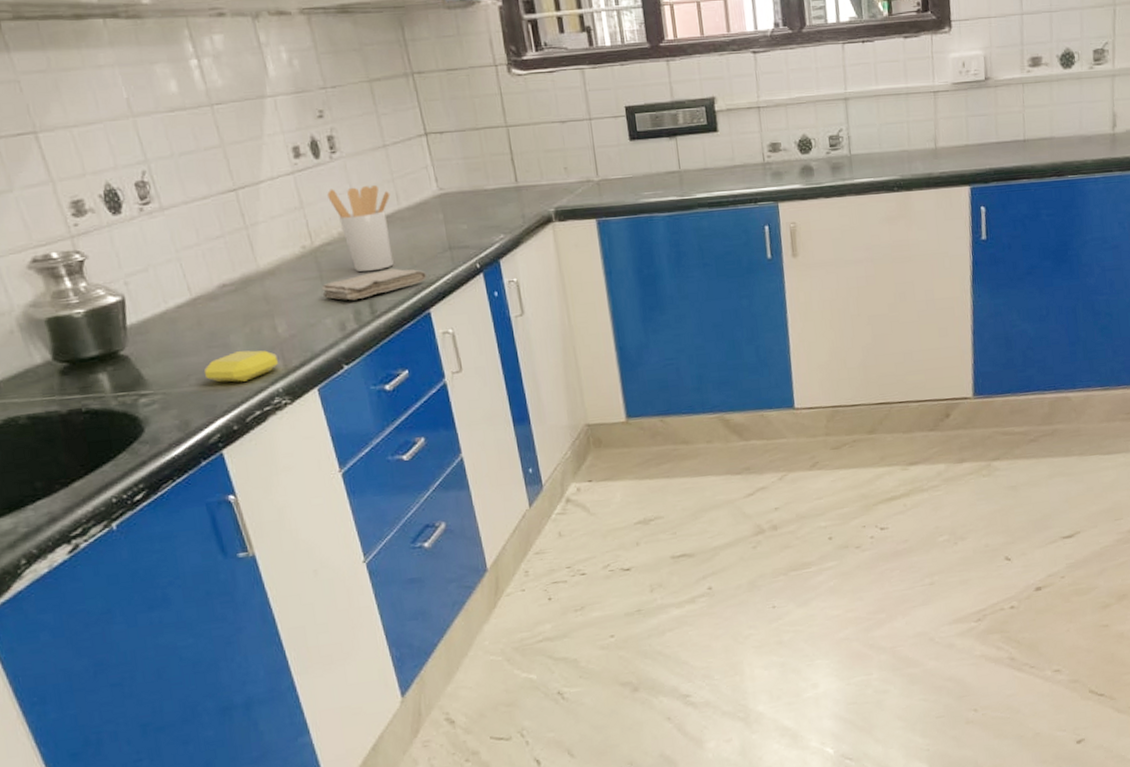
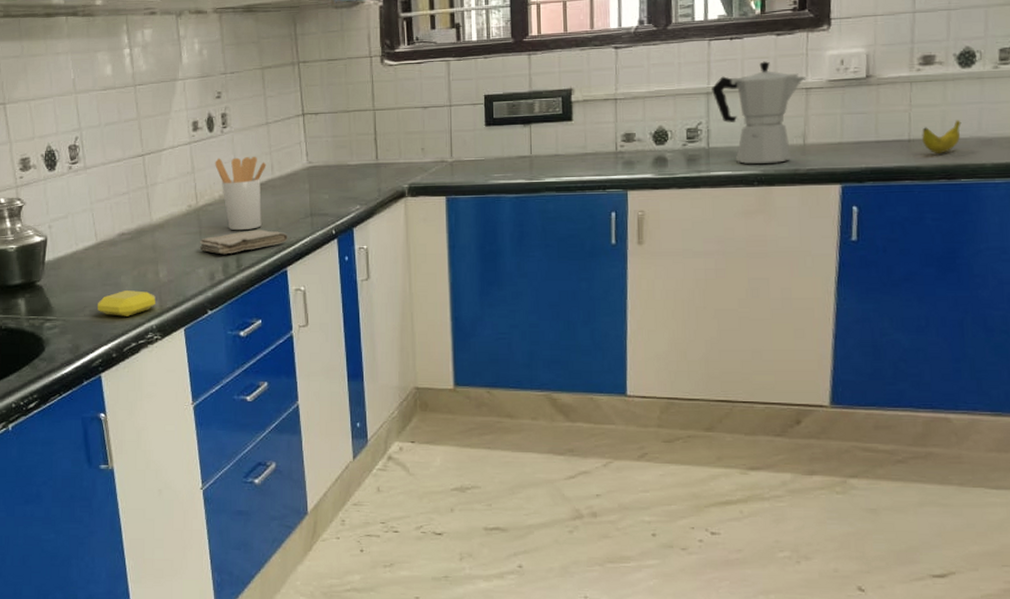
moka pot: none [849,65,934,170] -> present [712,61,807,165]
banana: none [1034,119,1066,153] -> present [922,120,962,155]

